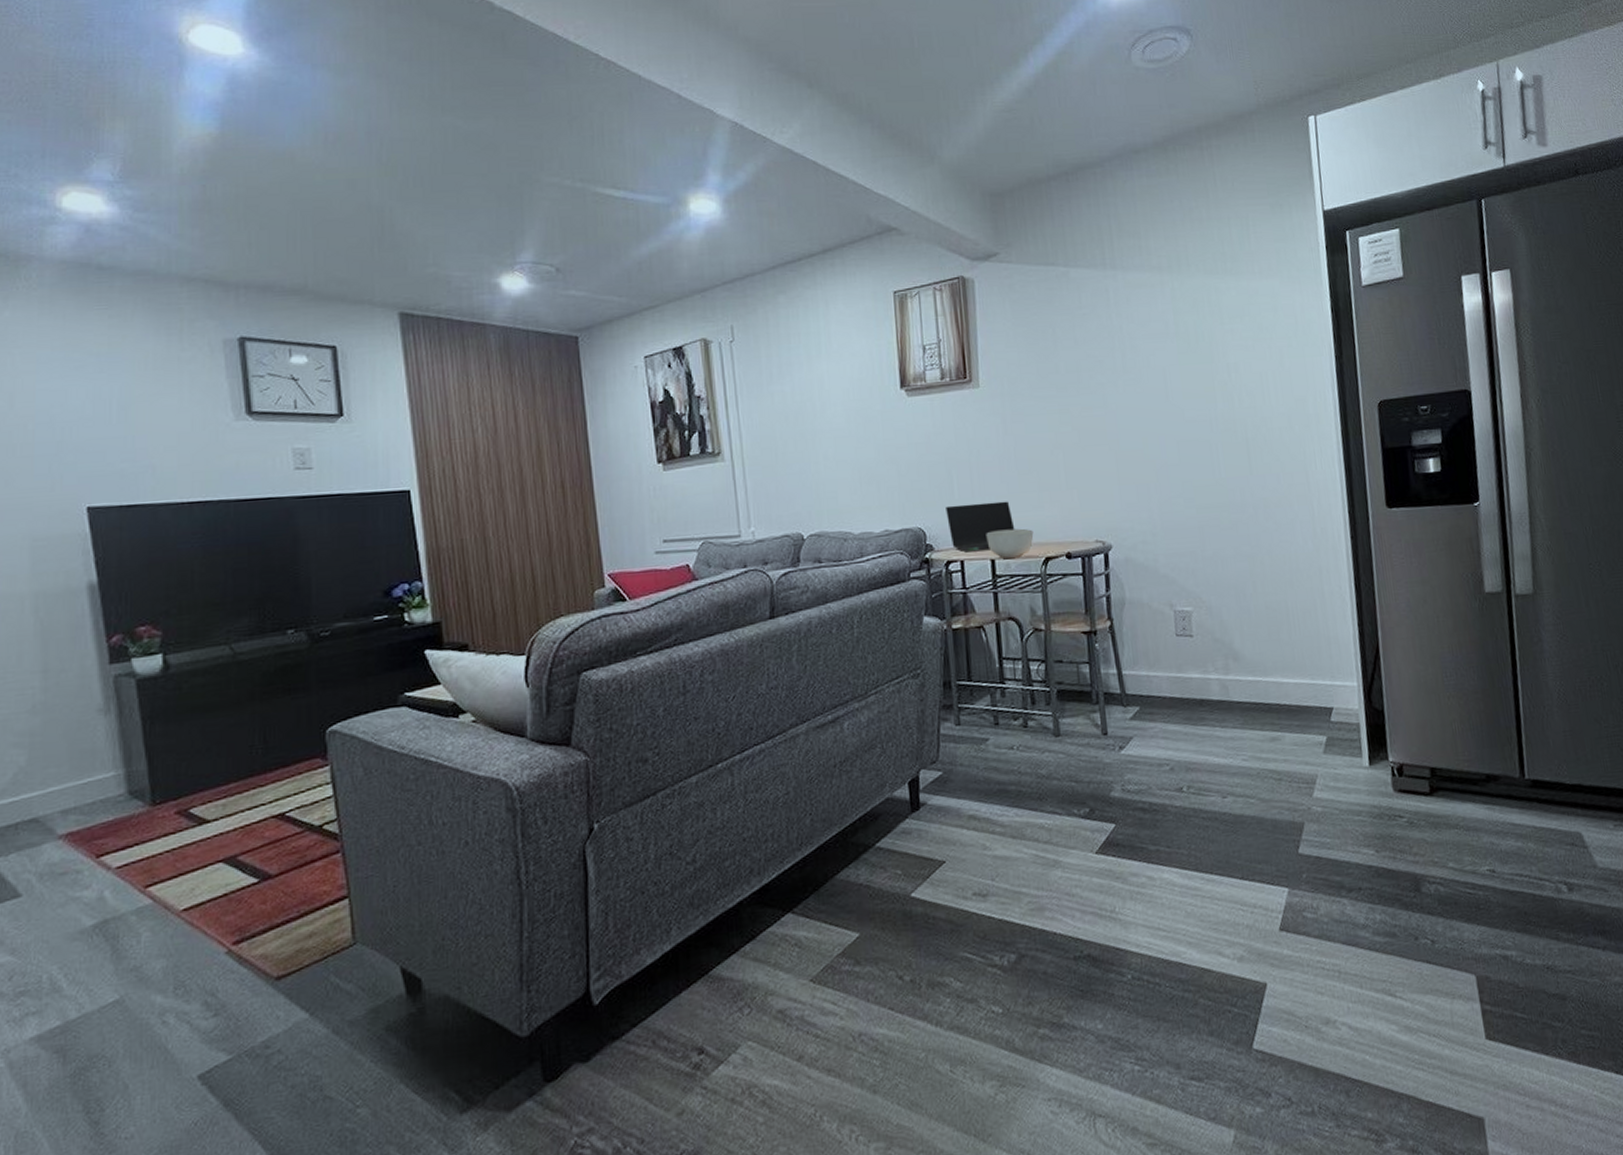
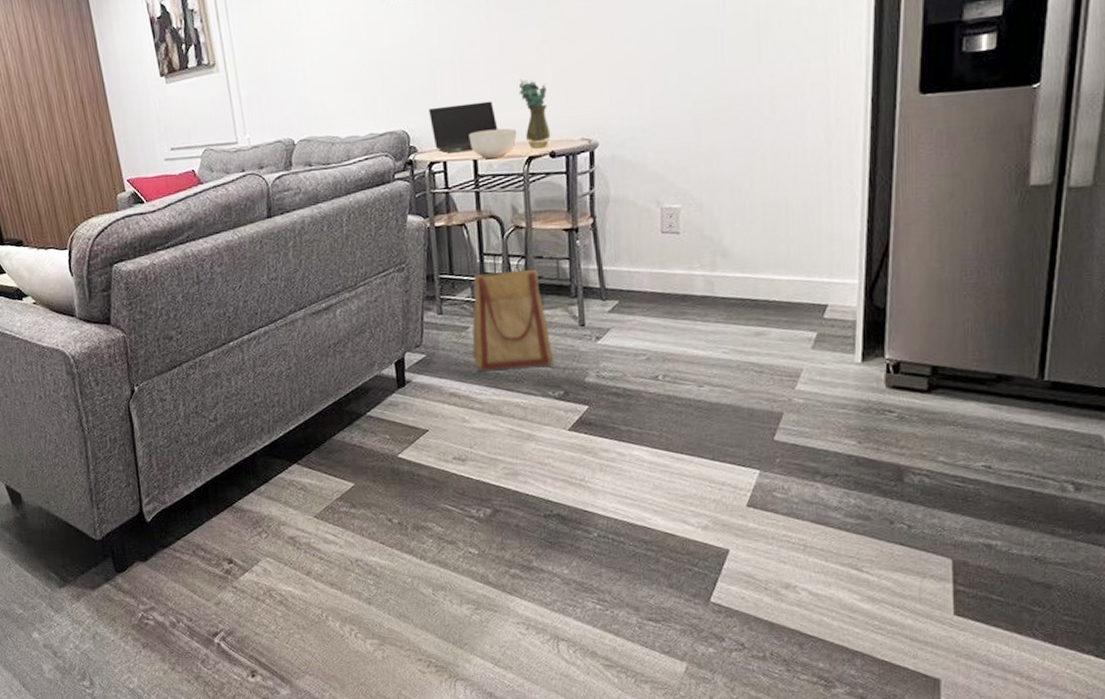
shopping bag: none [992,673,1077,790] -> present [472,268,553,372]
vase: none [1034,481,1067,551] -> present [519,79,551,150]

